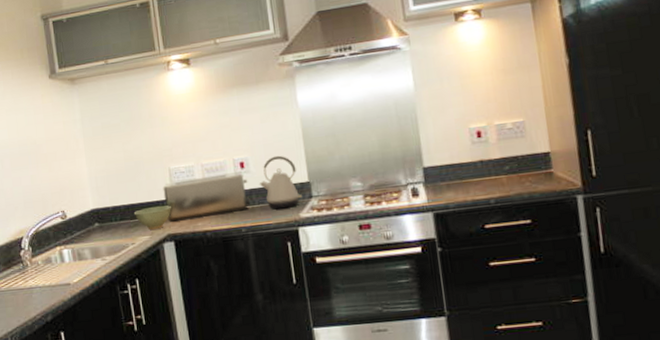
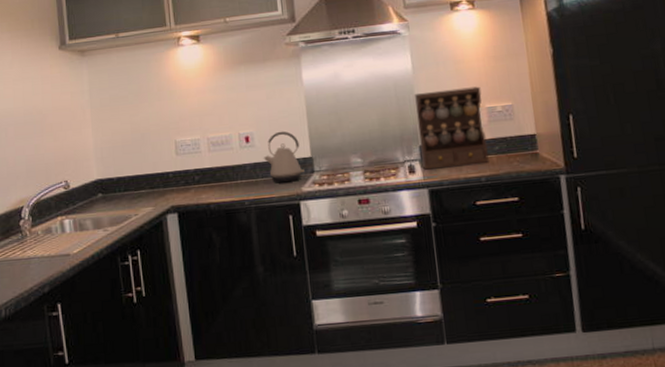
bowl: present [133,205,172,230] -> none [138,177,176,201]
toaster: present [163,172,251,222] -> none [168,146,254,194]
spice rack: none [416,102,499,193] -> present [413,86,489,170]

